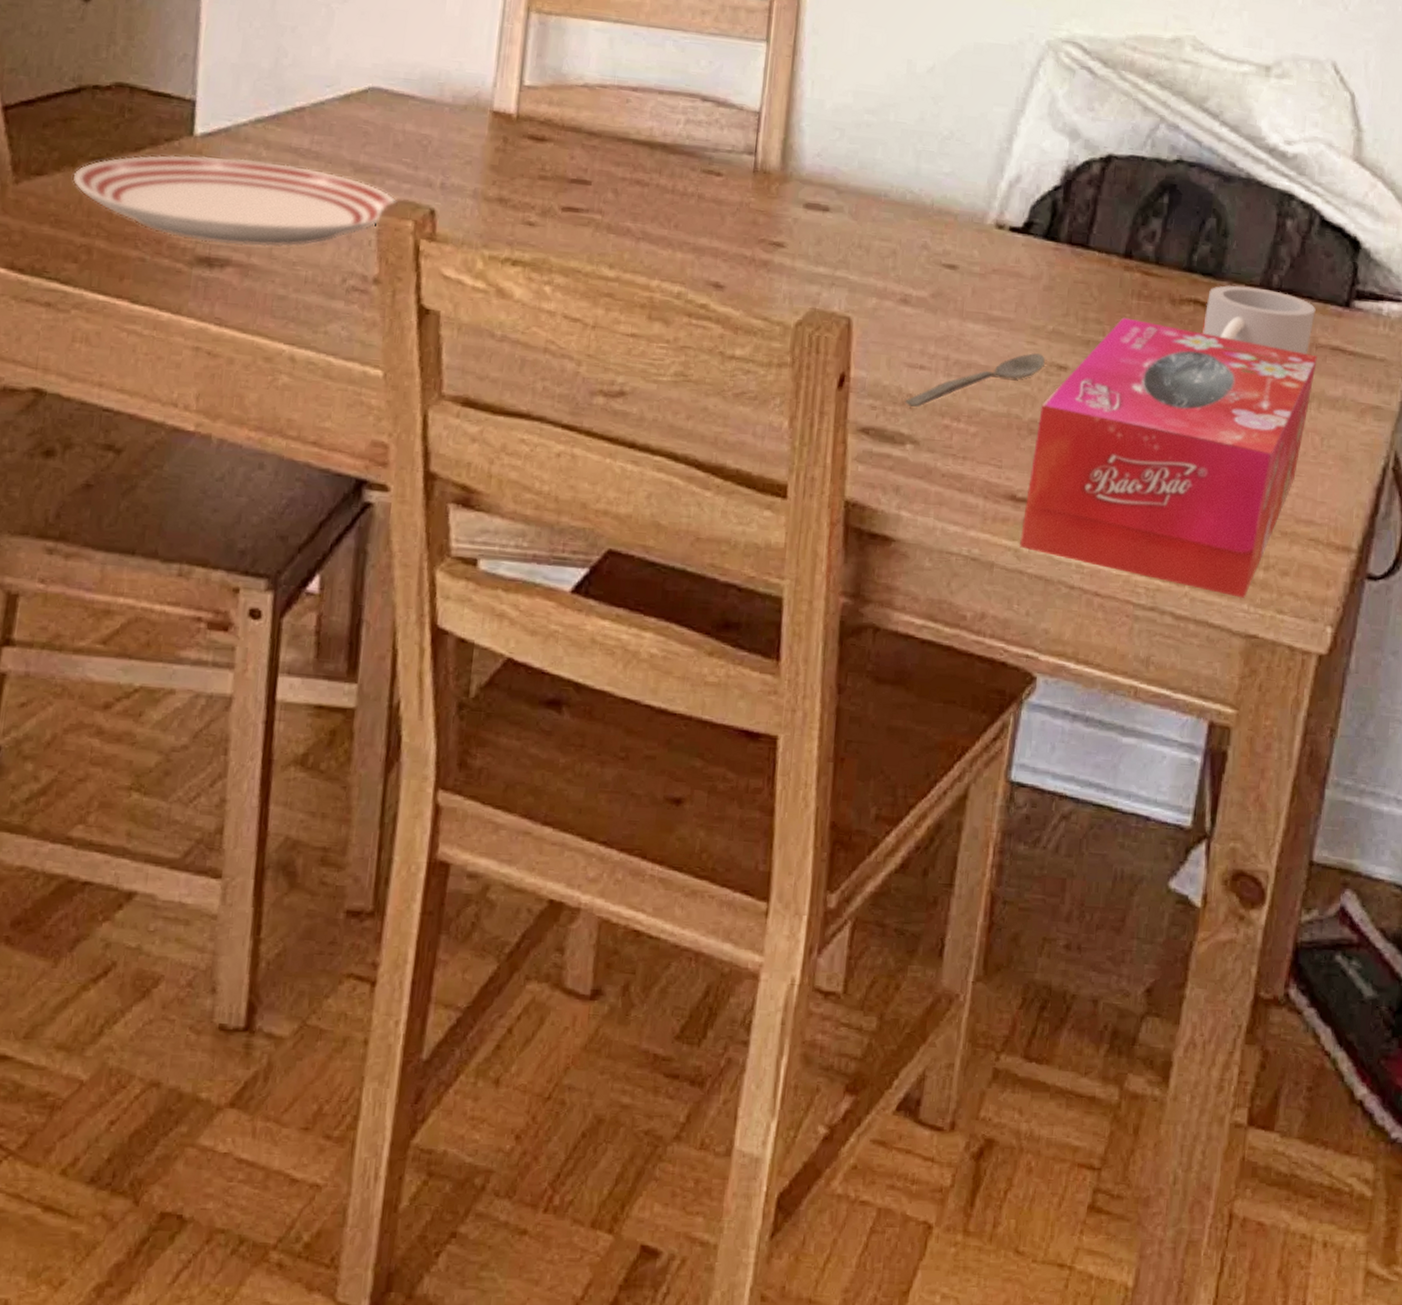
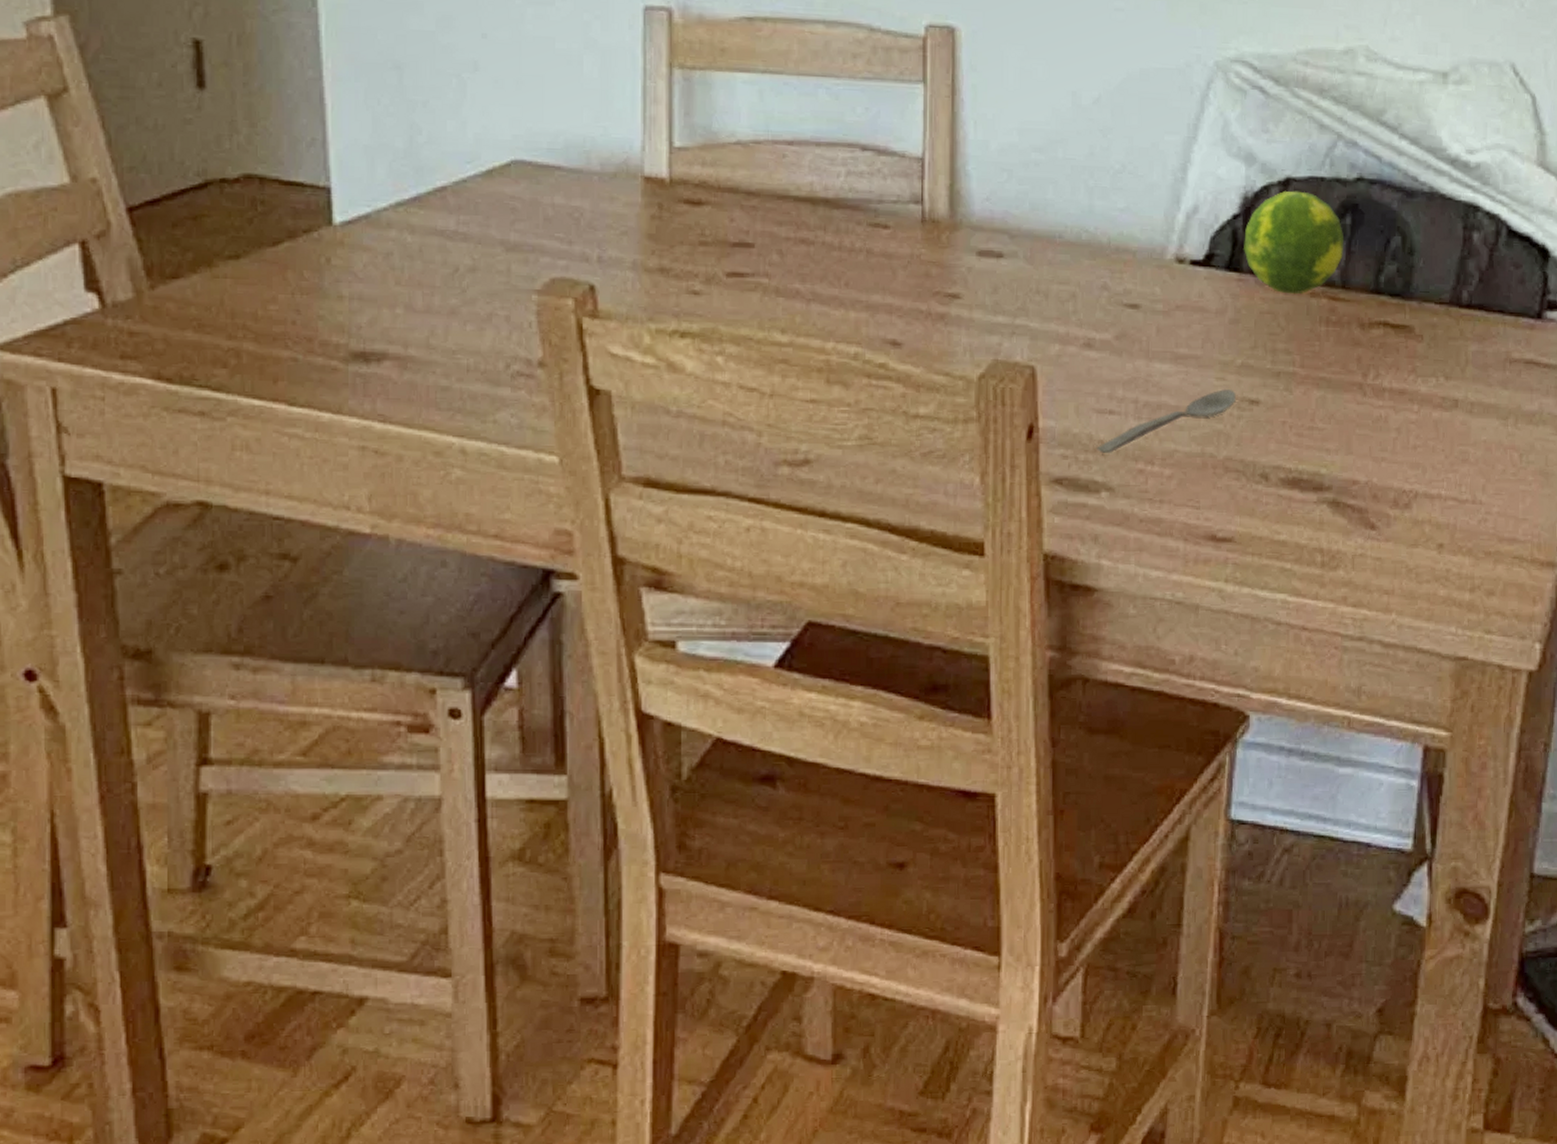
dinner plate: present [72,155,398,247] -> none [211,246,555,337]
tissue box: present [1020,317,1317,598] -> none [1223,345,1512,621]
fruit: none [1062,167,1161,267] -> present [1244,190,1345,294]
mug: present [1202,285,1316,355] -> none [1394,304,1507,370]

